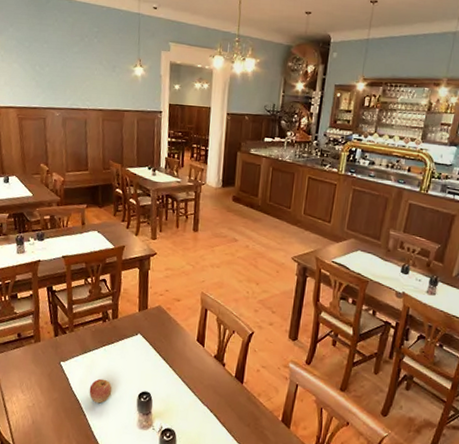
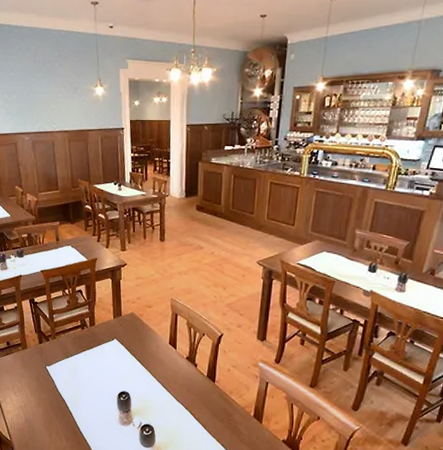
apple: present [89,378,112,404] -> none [73,380,94,403]

